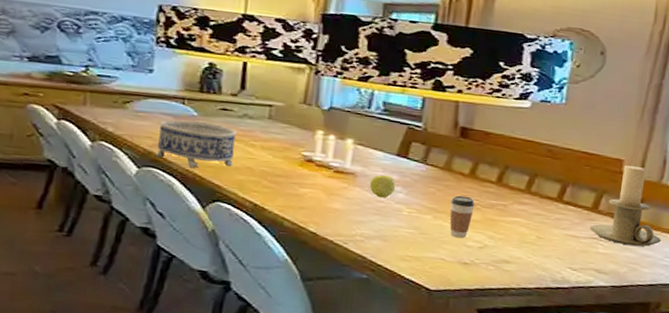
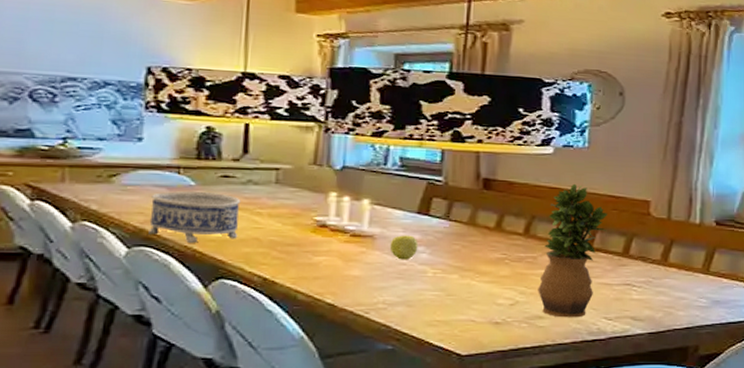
coffee cup: present [449,195,475,239] -> none [477,251,503,297]
potted plant: none [506,138,580,266] -> present [538,183,607,318]
candle holder: present [589,165,661,247] -> none [622,206,693,288]

